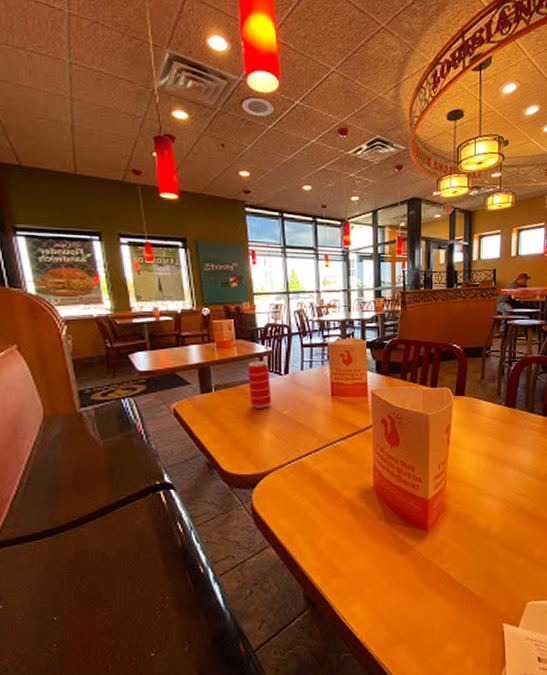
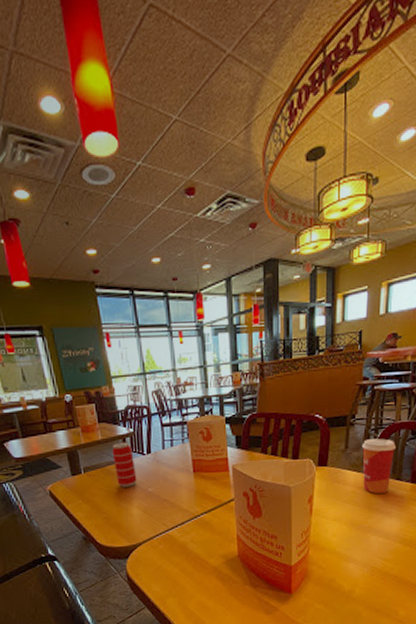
paper cup: none [496,371,529,426] -> present [361,438,397,494]

